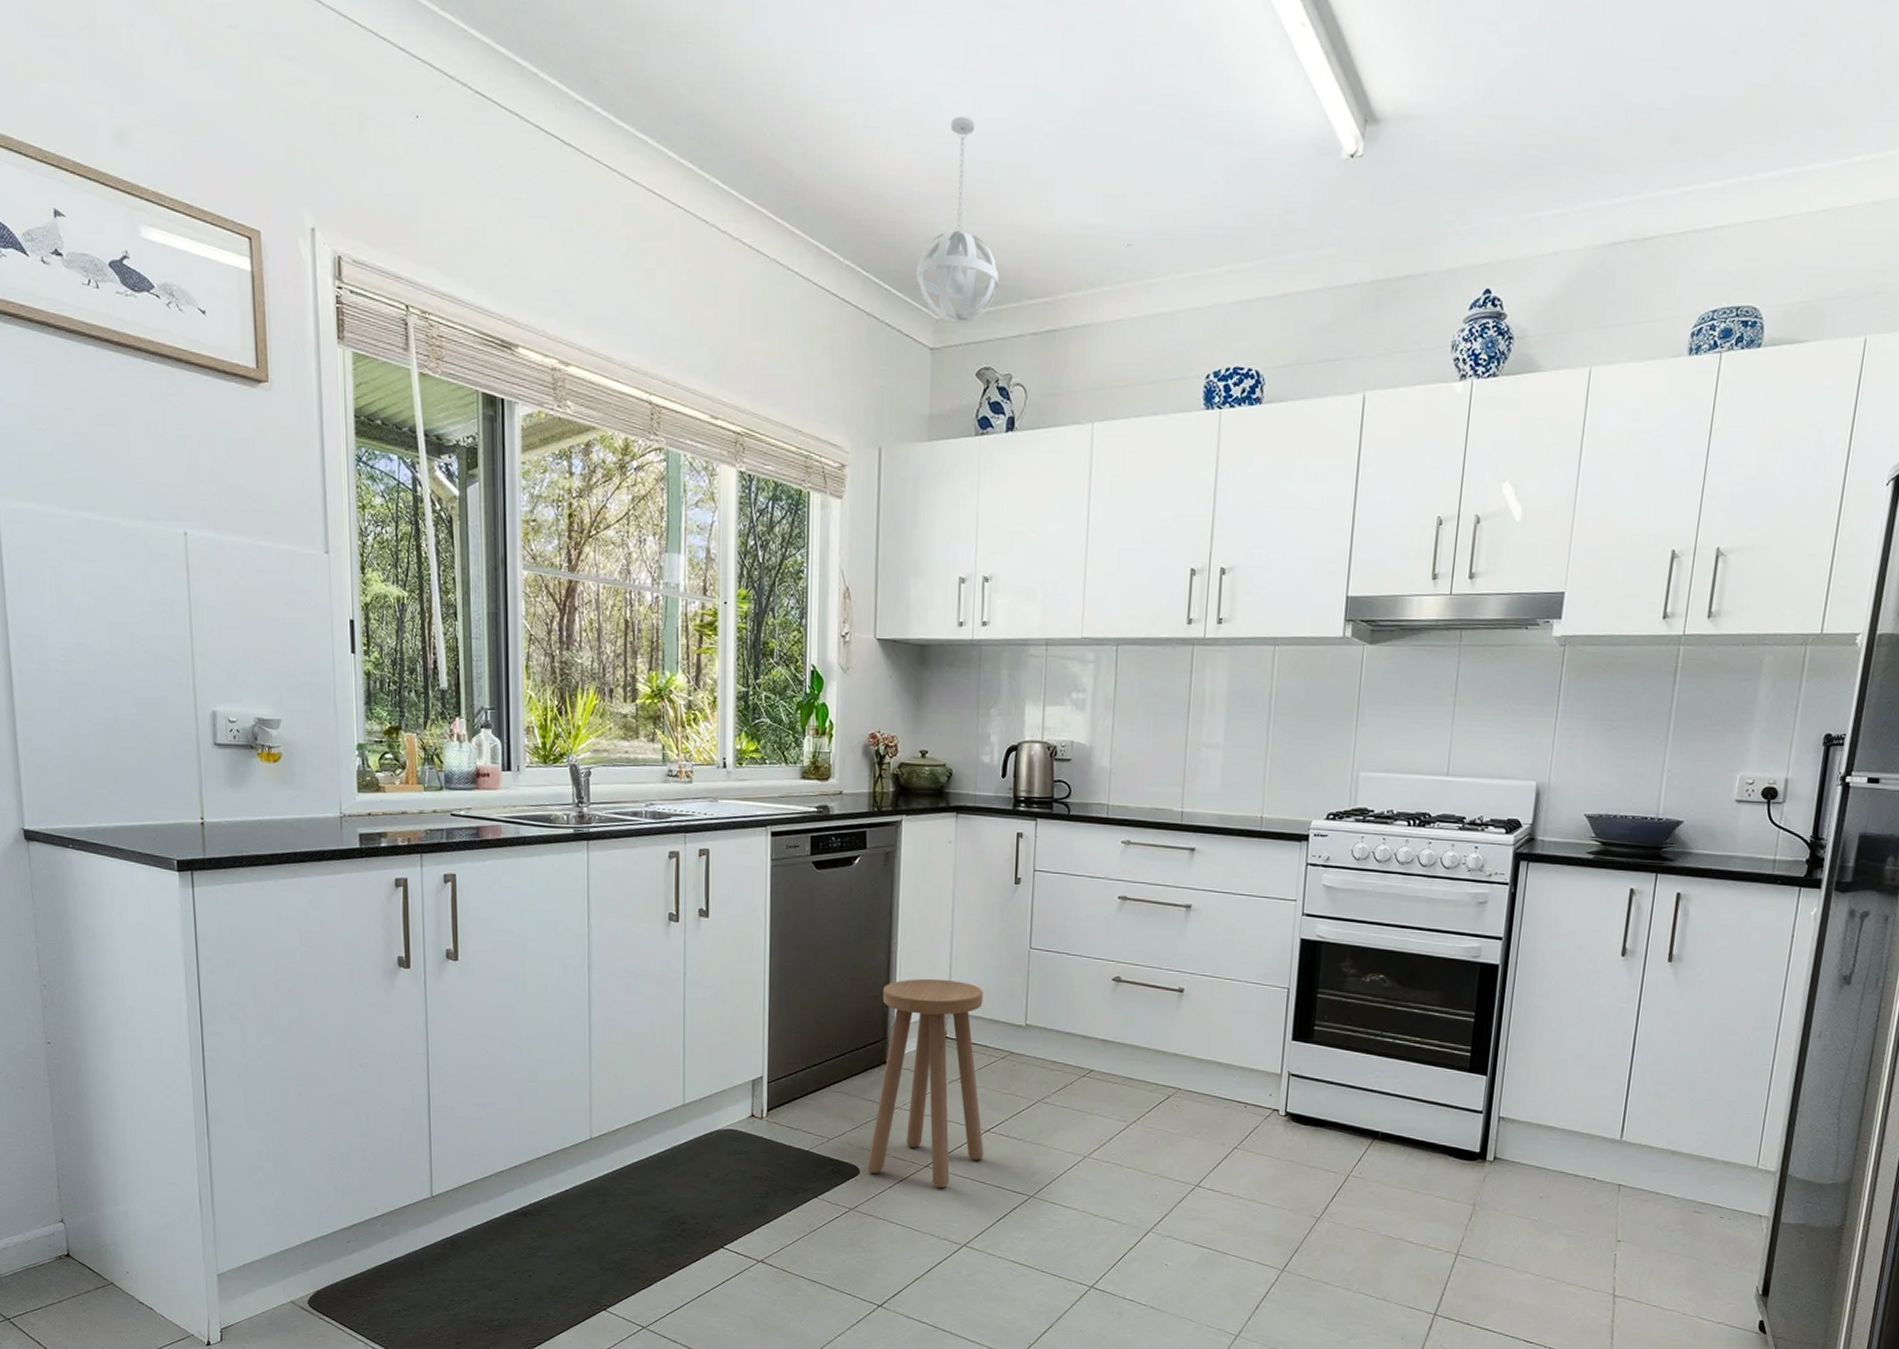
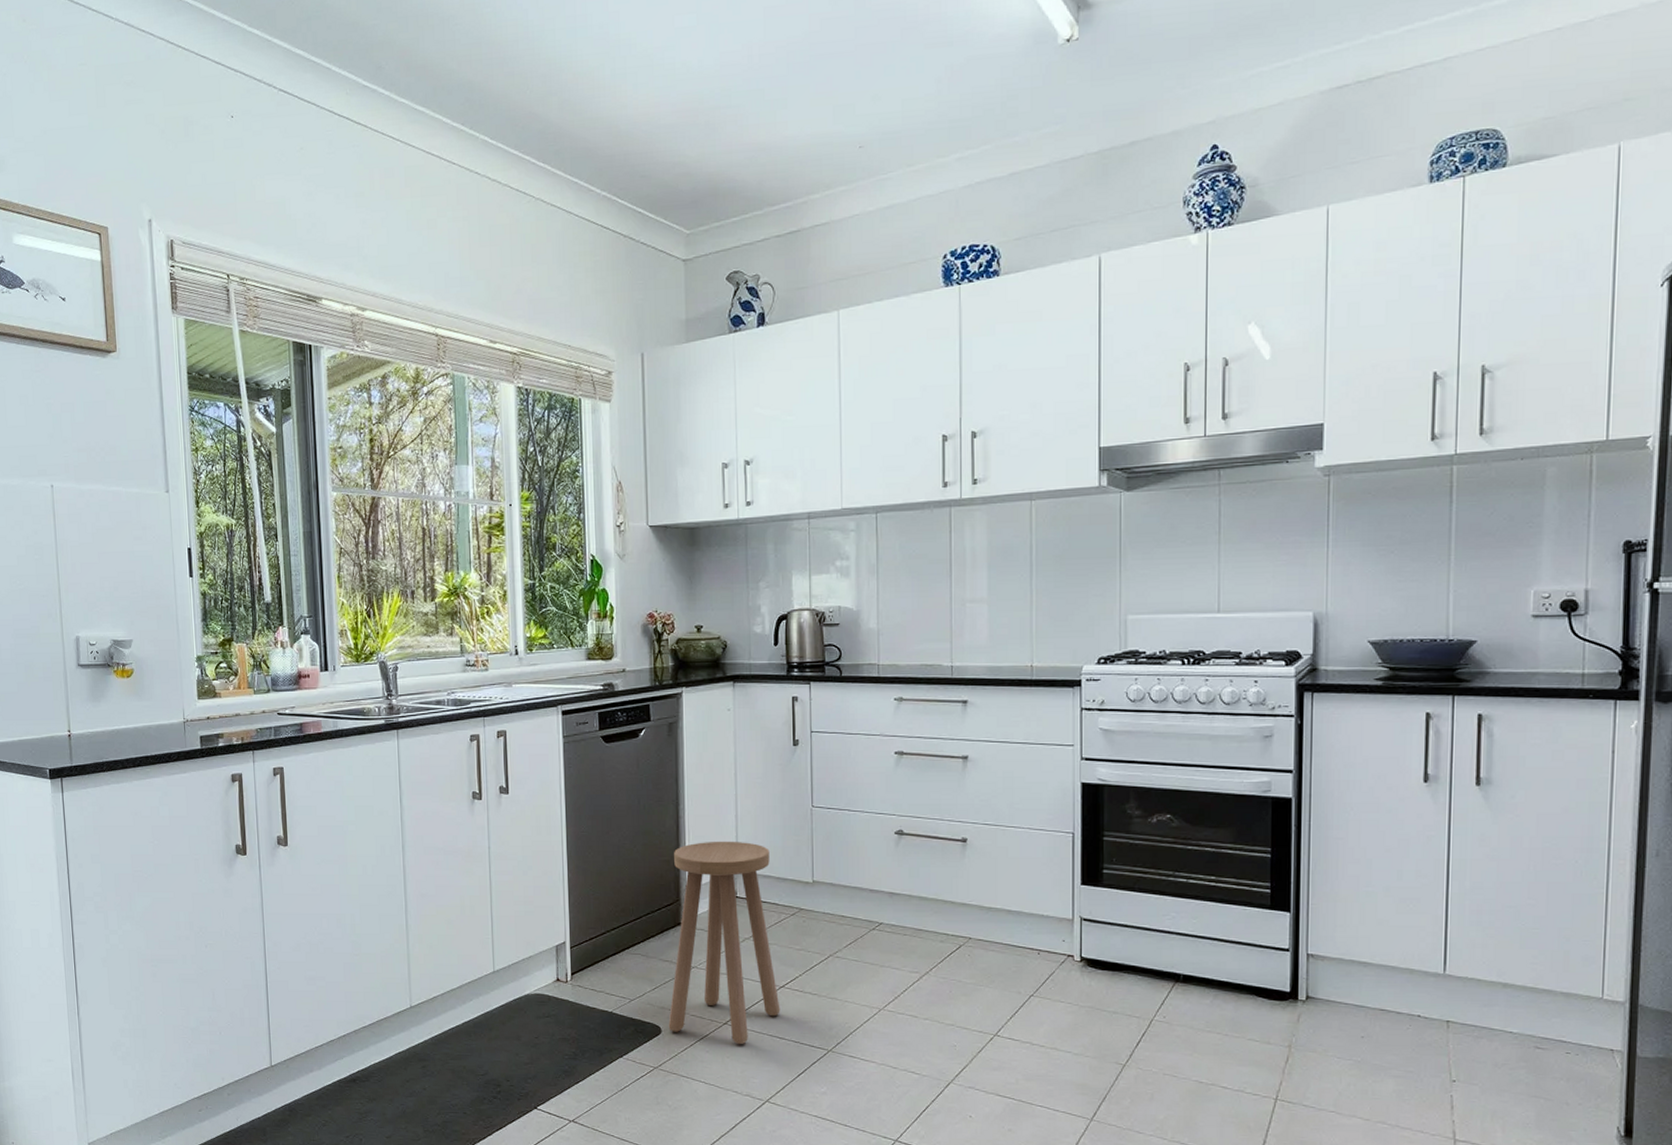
pendant light: present [916,116,999,324] -> none [666,53,742,236]

